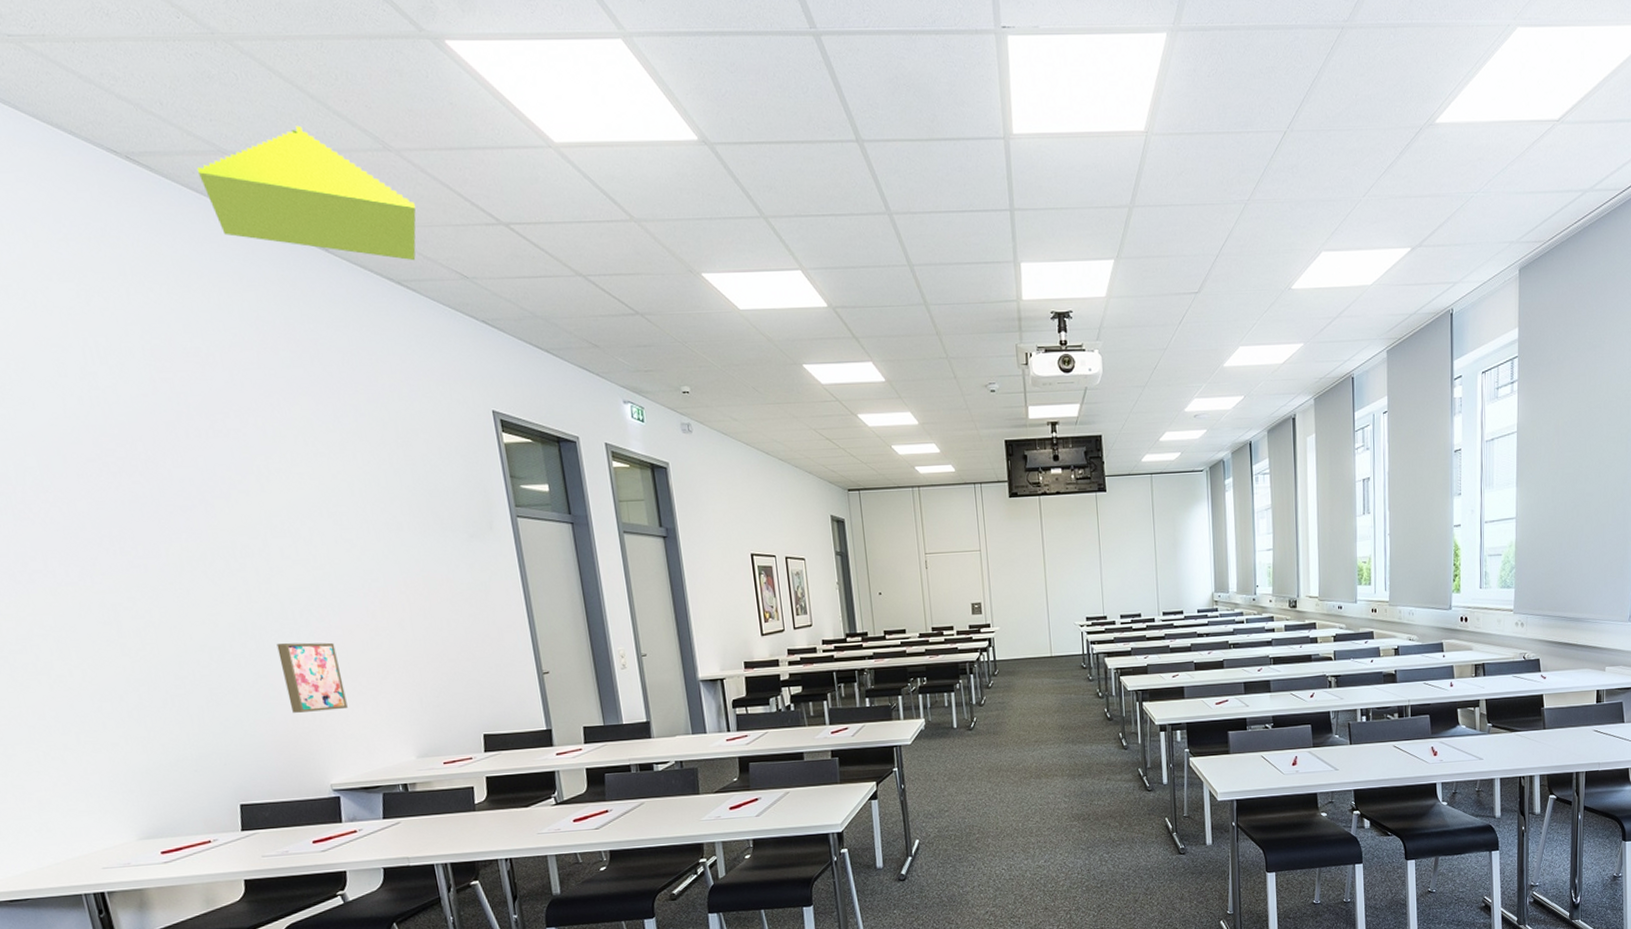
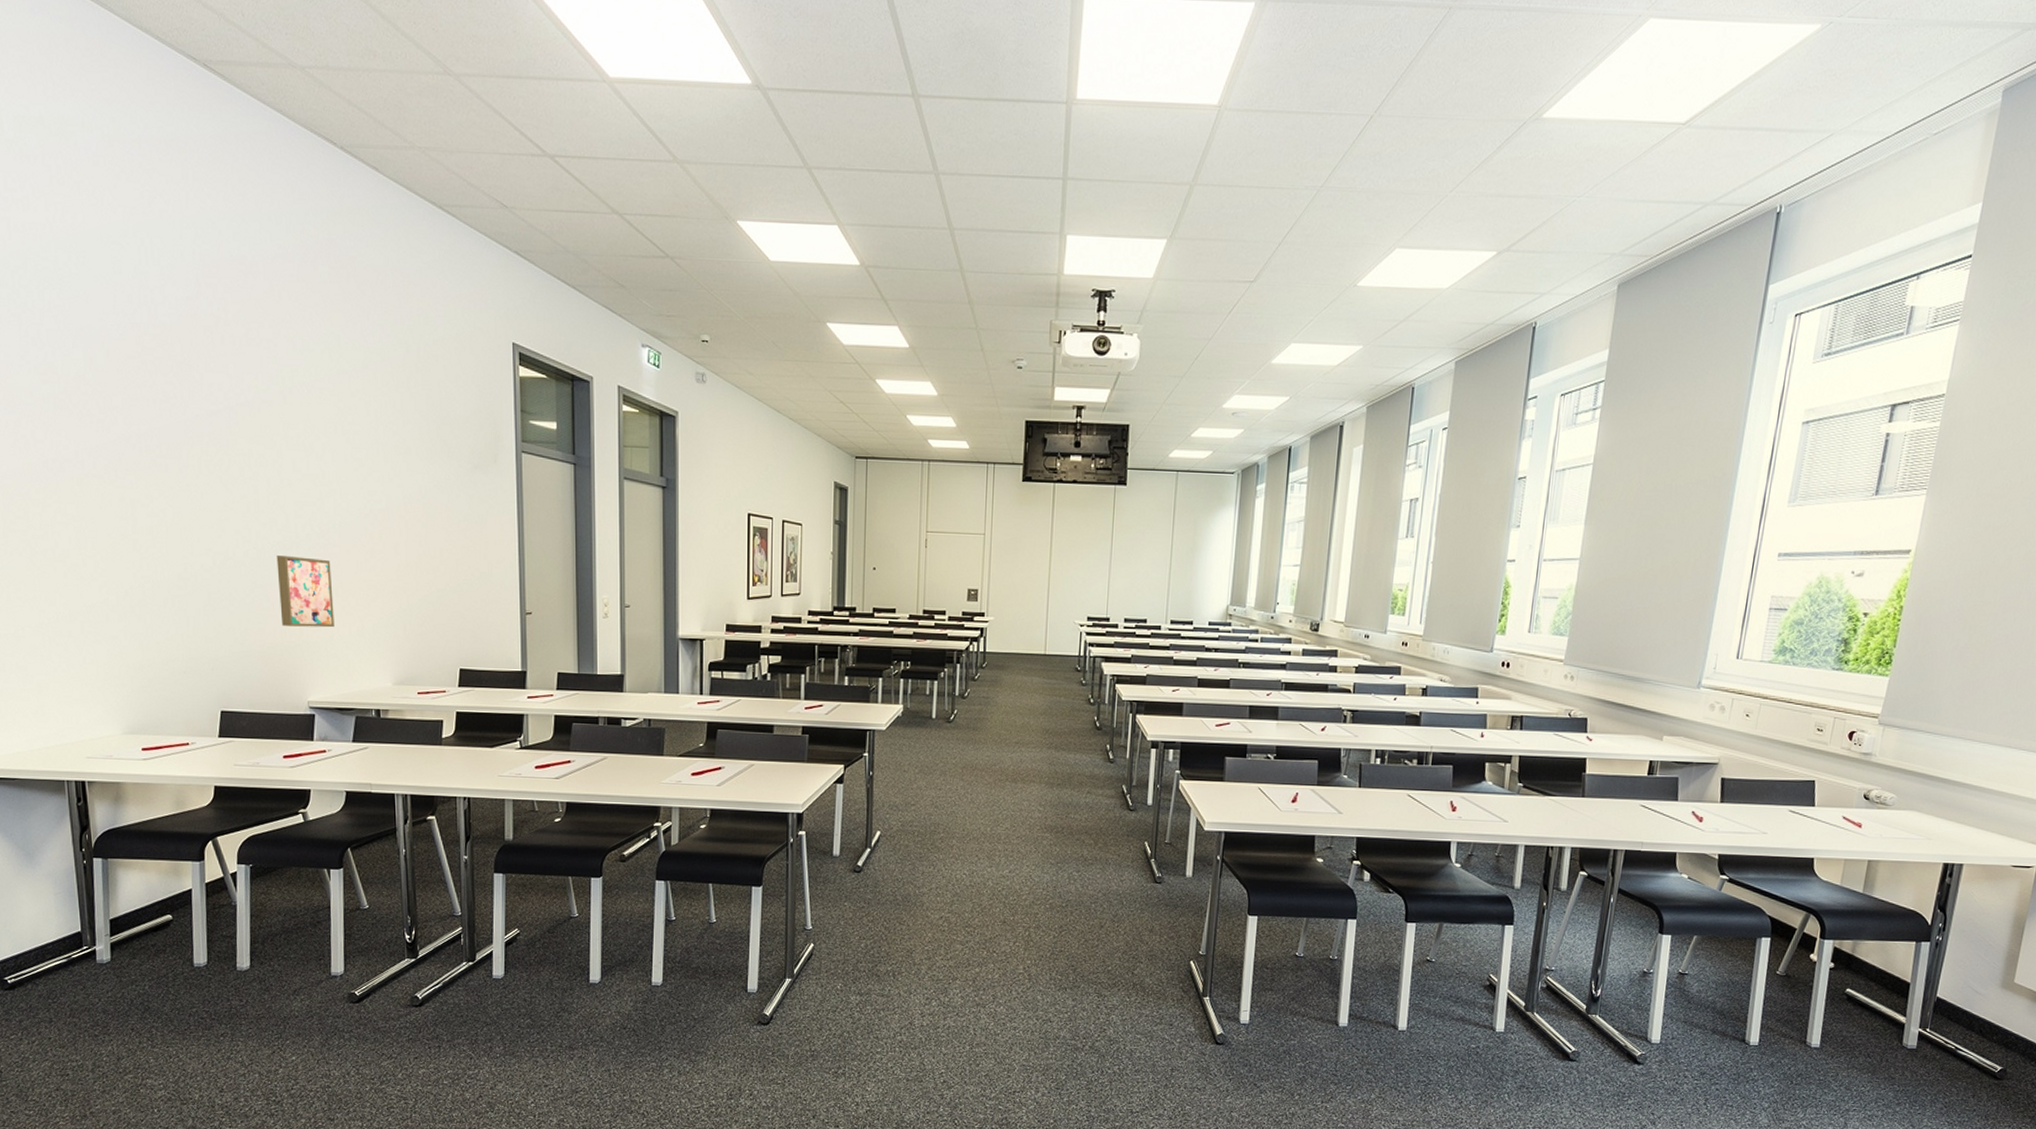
ceiling vent: present [196,125,417,261] -> none [267,44,467,187]

